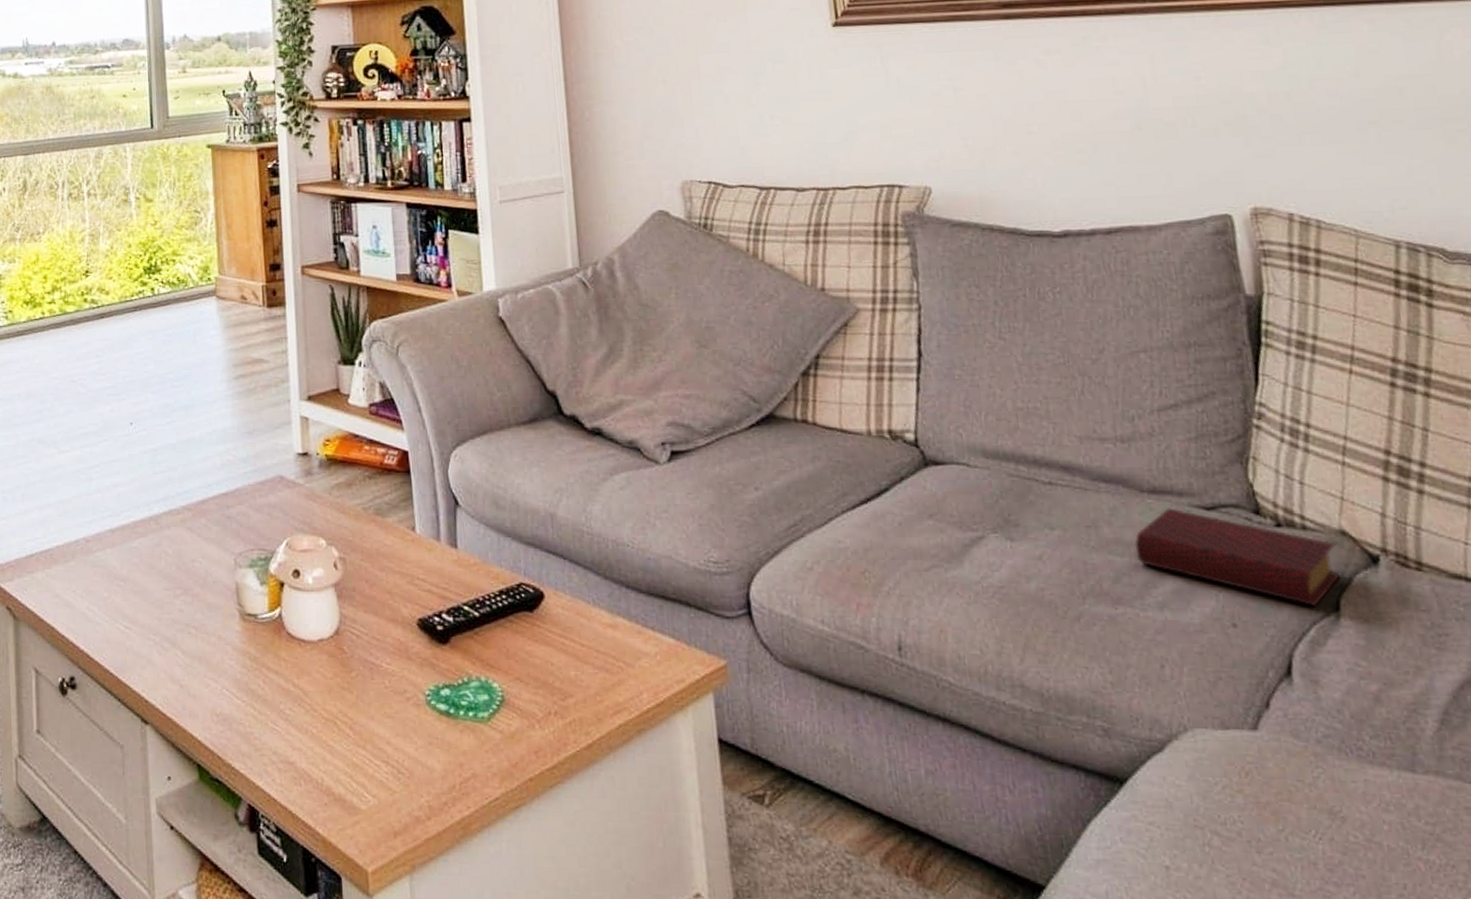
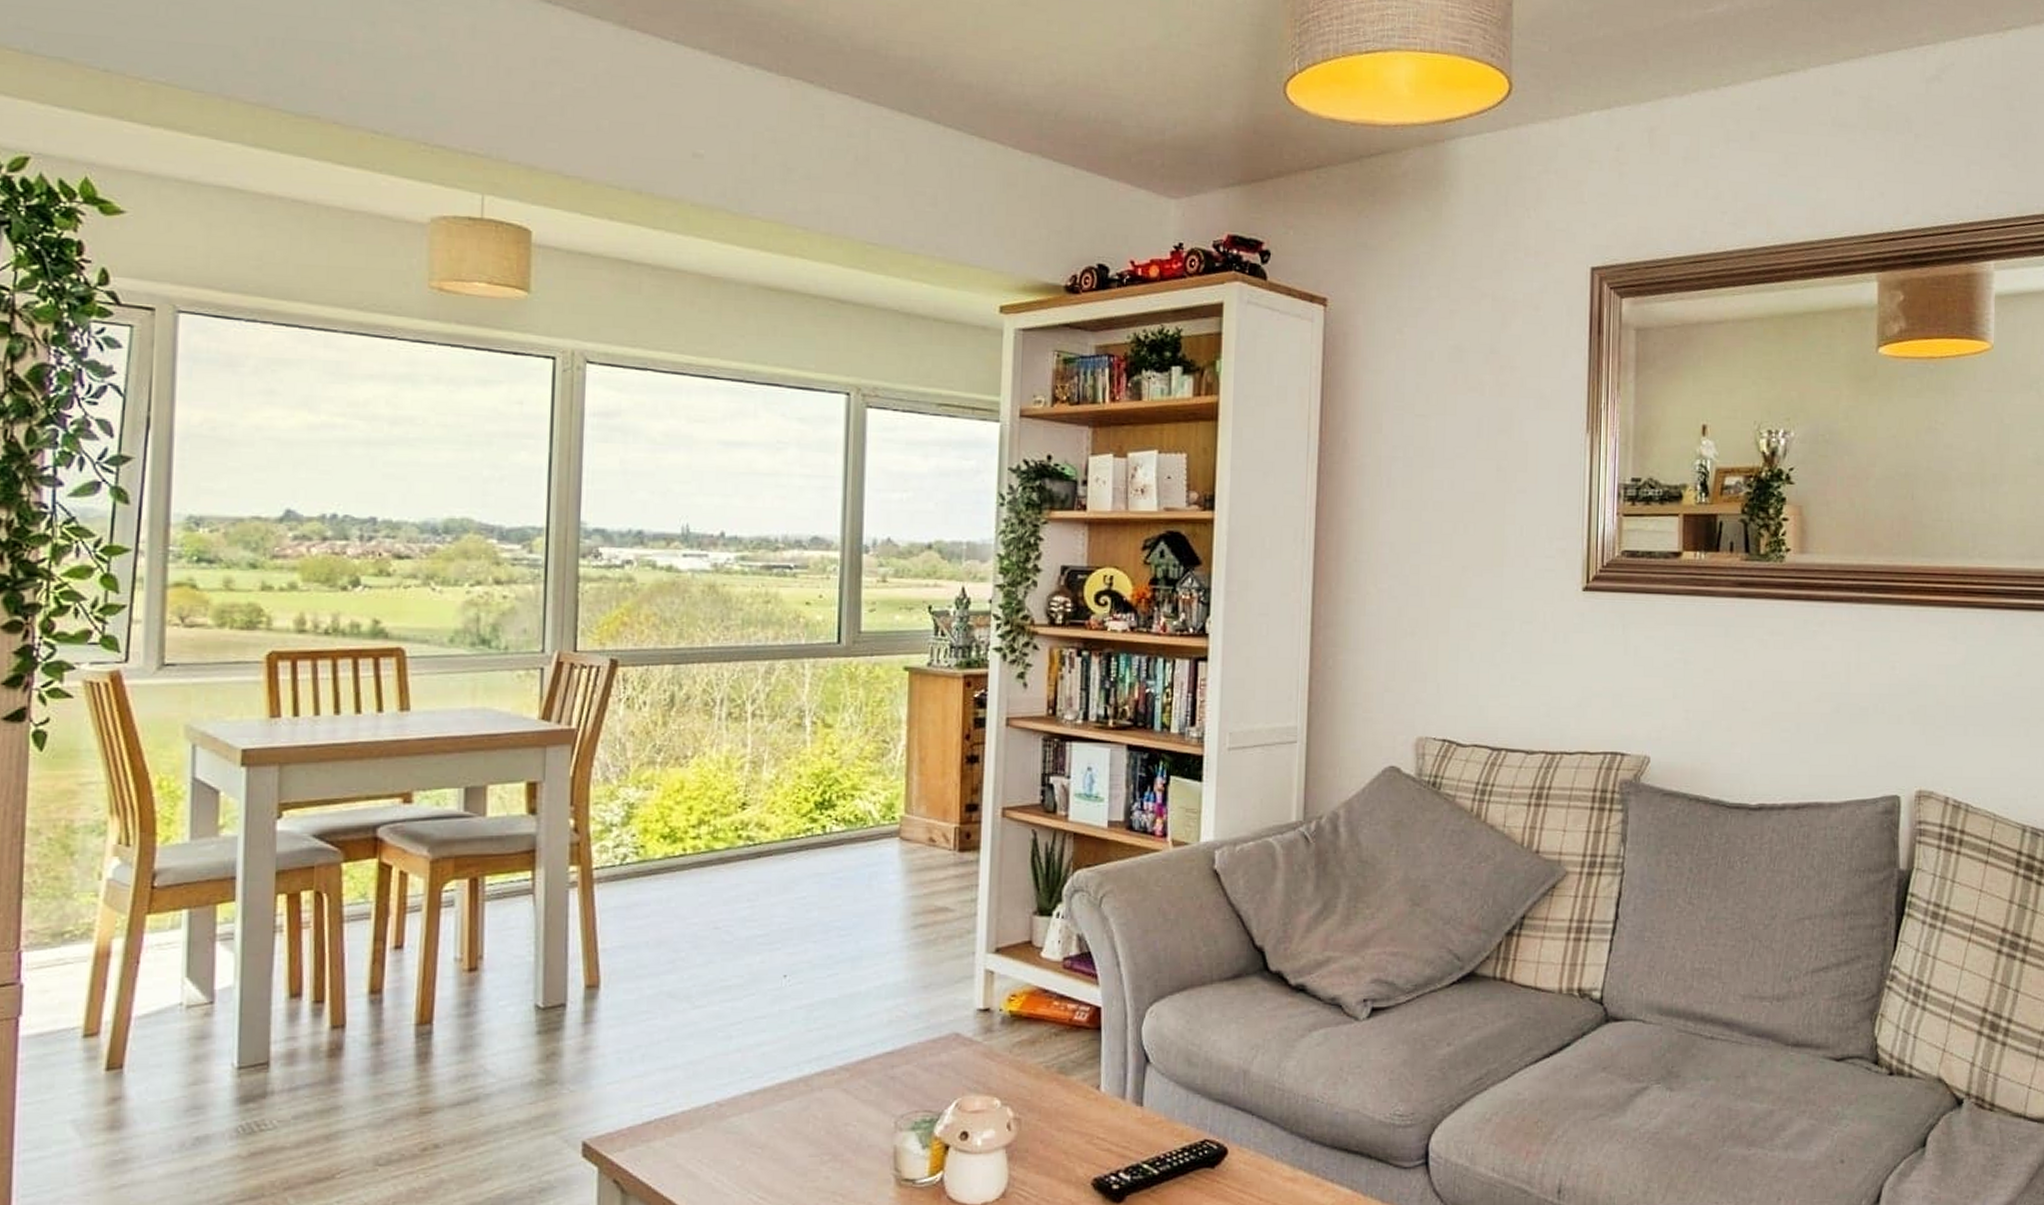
book: present [1134,508,1341,606] -> none [1773,1059,1932,1143]

